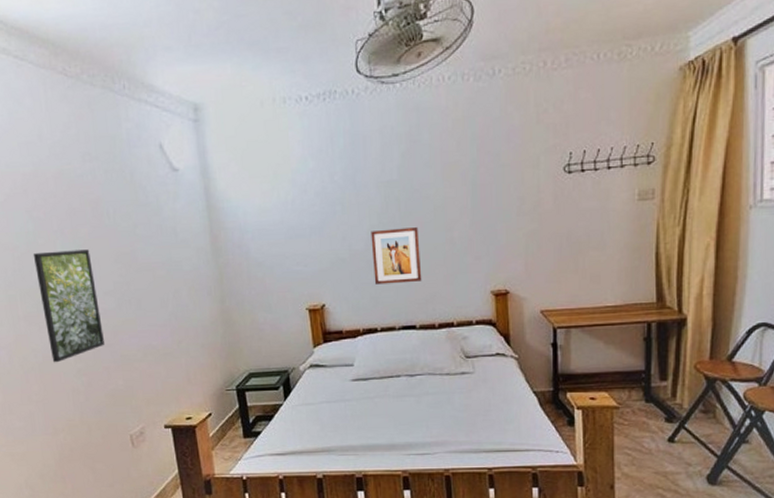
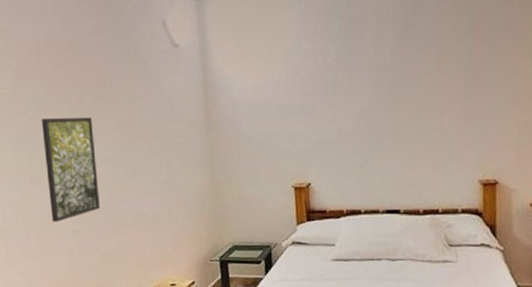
wall art: present [371,227,422,285] -> none [360,112,409,167]

